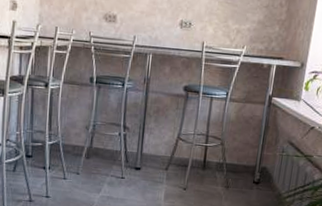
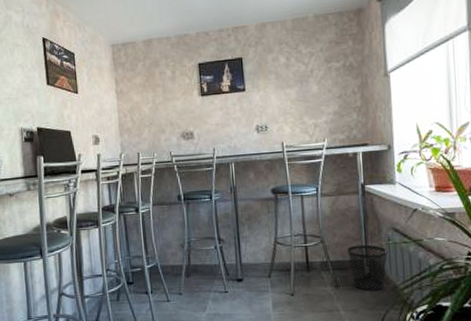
wastebasket: none [243,152,280,196] -> present [347,244,388,292]

